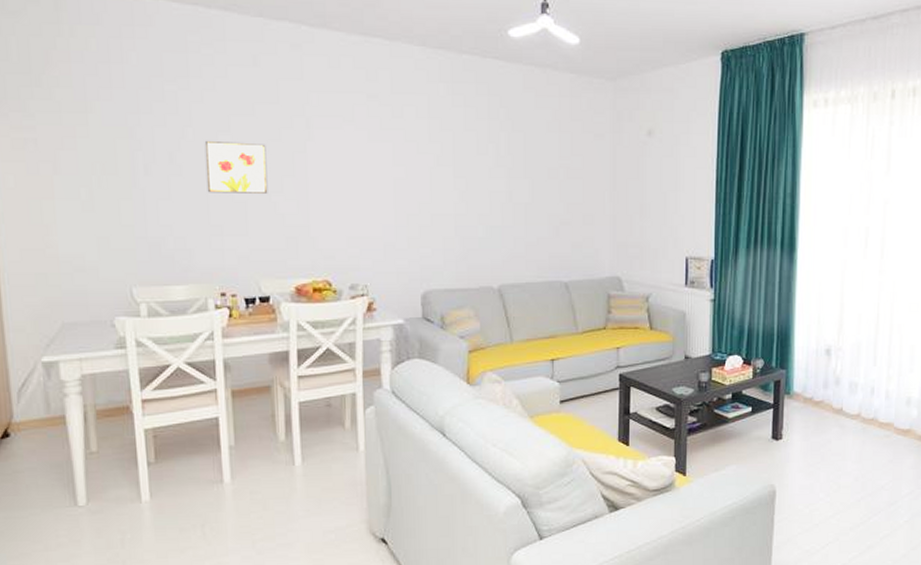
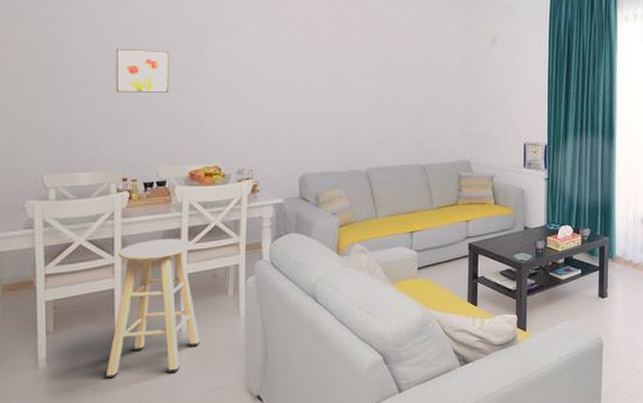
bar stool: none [214,362,316,515] -> present [105,238,200,379]

